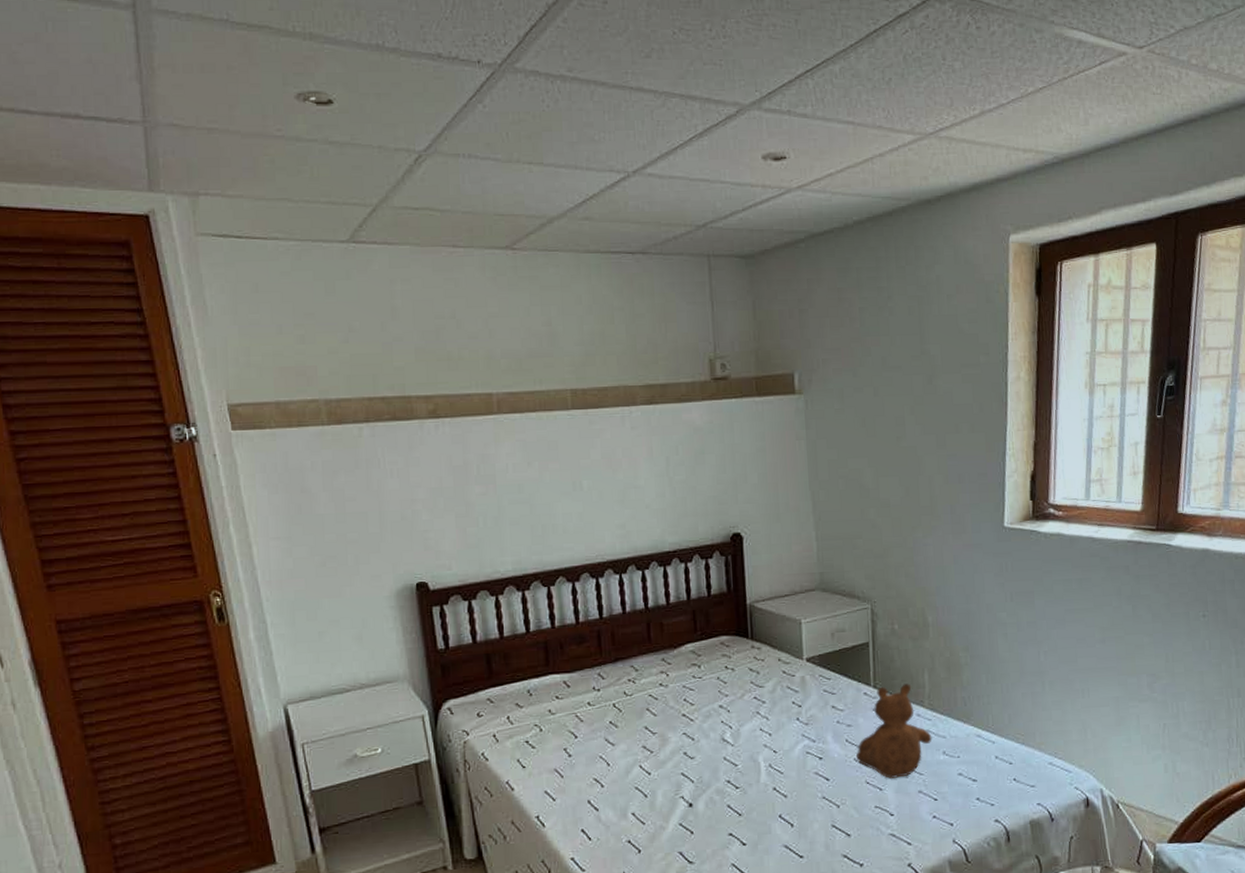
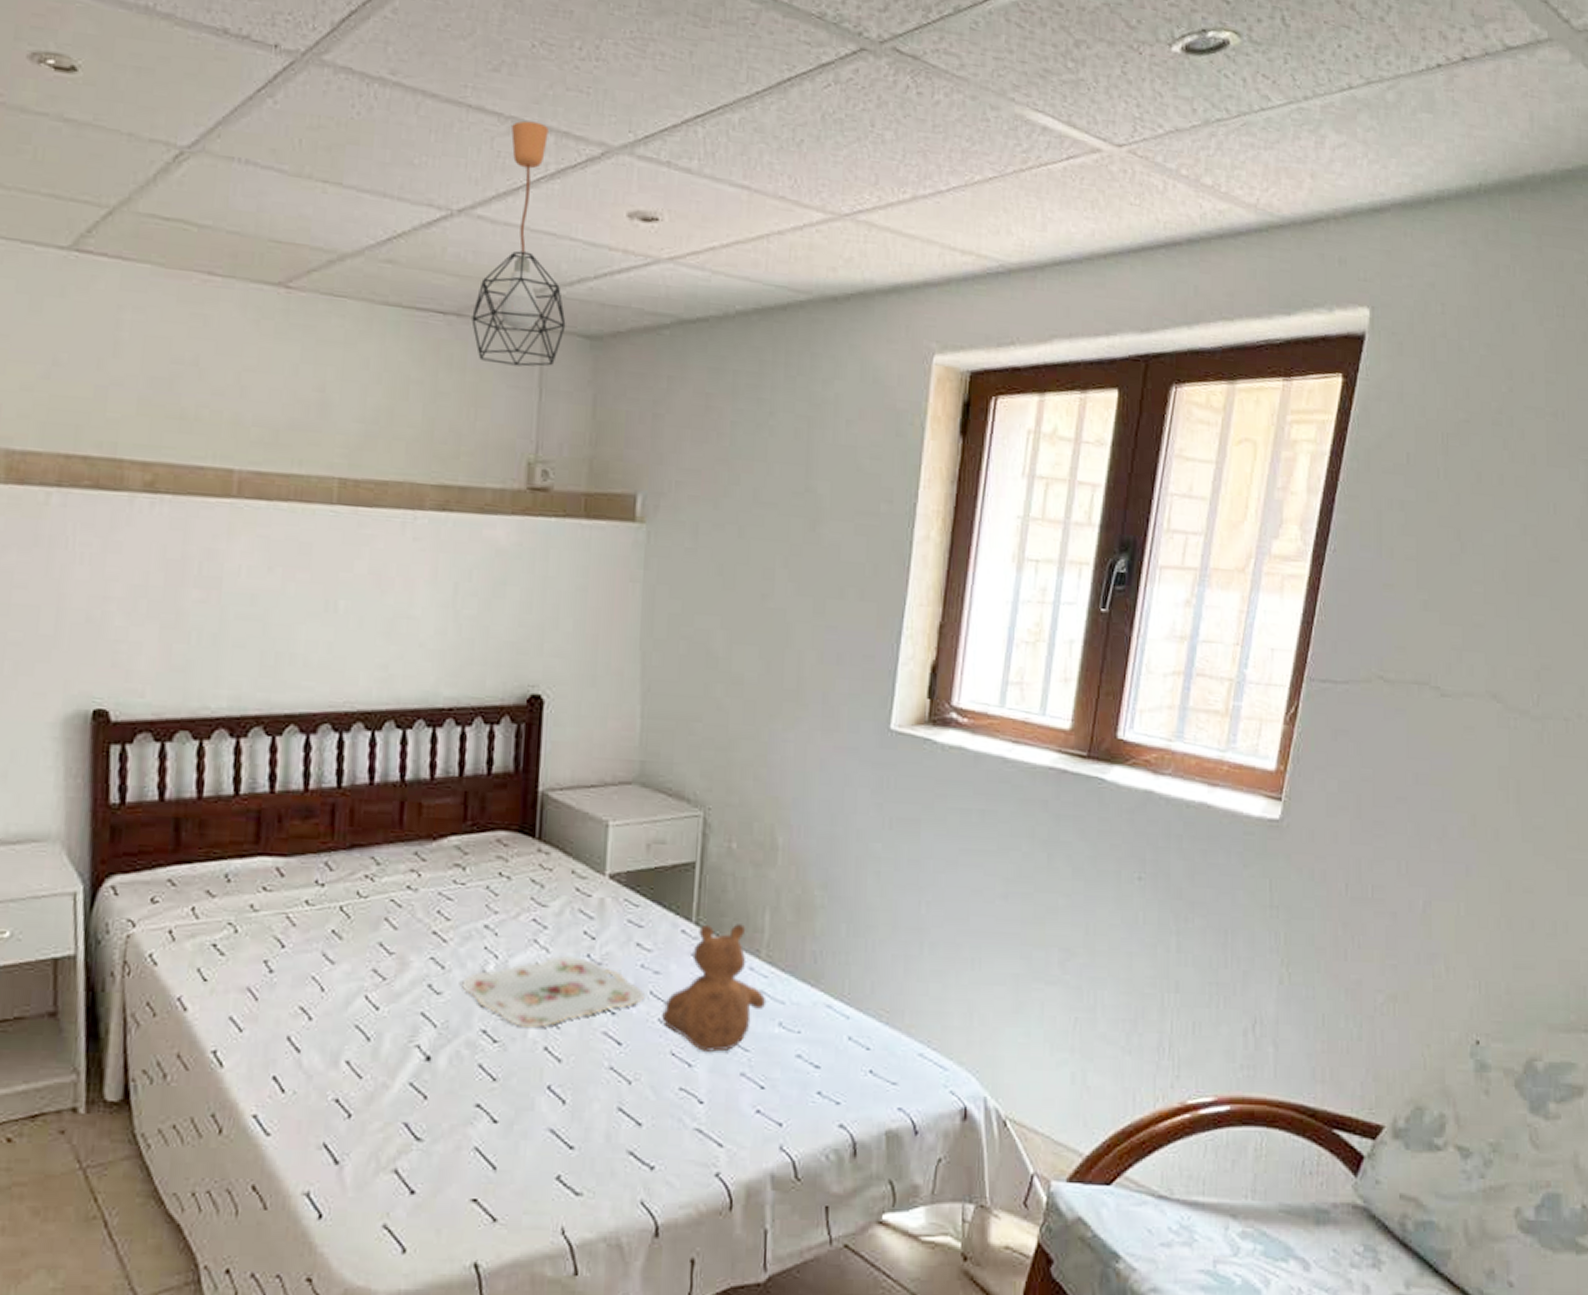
pendant light: none [653,93,725,287] -> present [471,120,566,367]
serving tray: none [708,721,842,775] -> present [462,956,644,1027]

